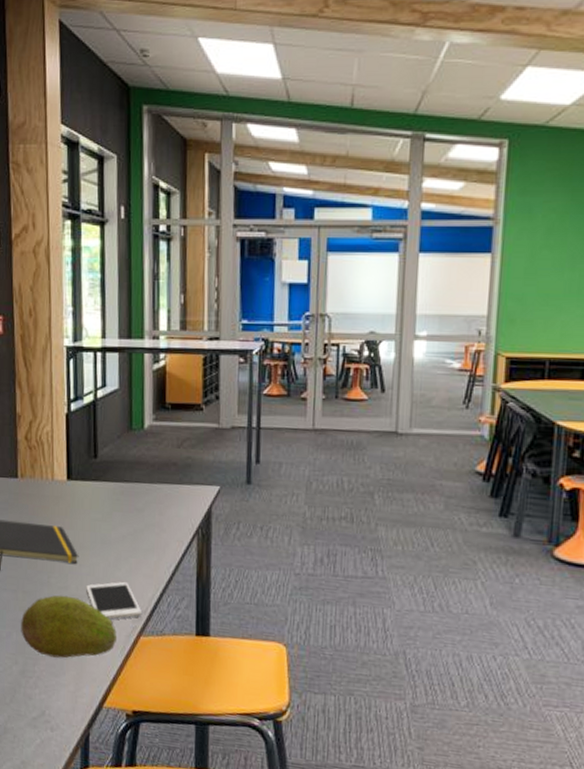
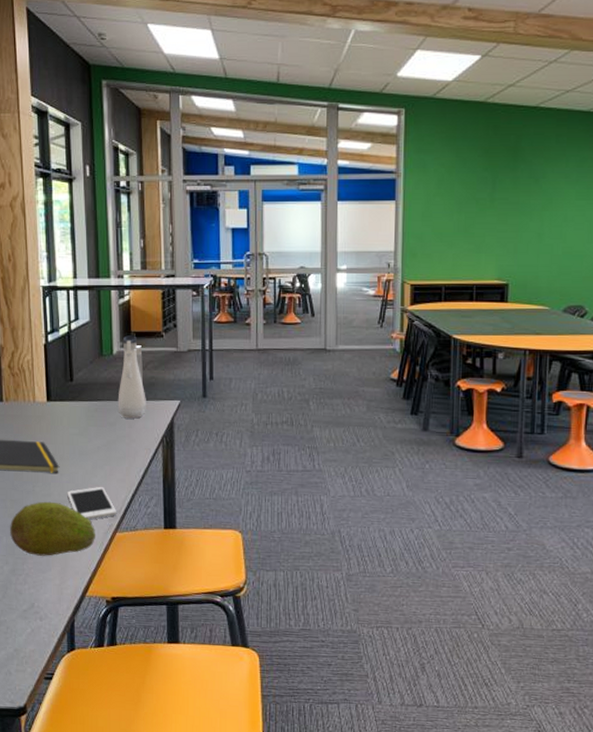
water bottle: none [147,407,181,505] -> present [117,335,146,419]

